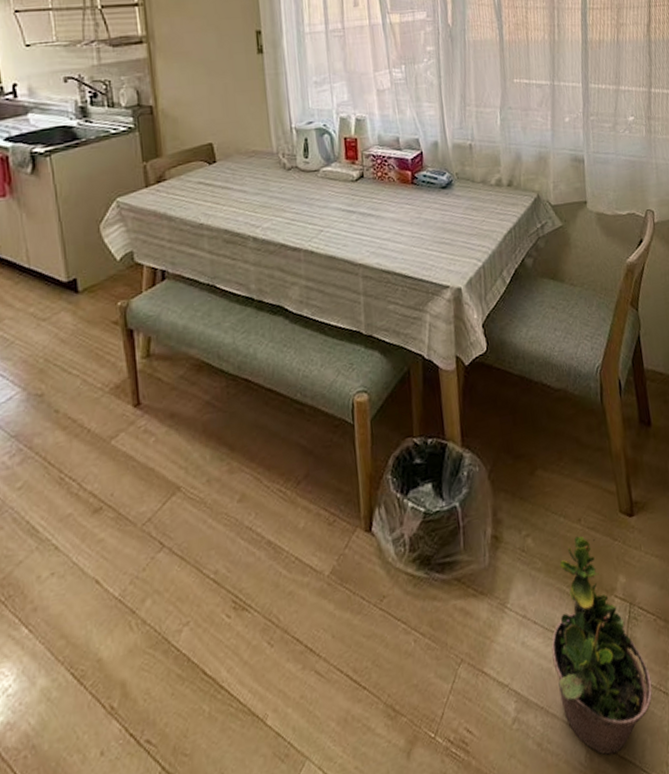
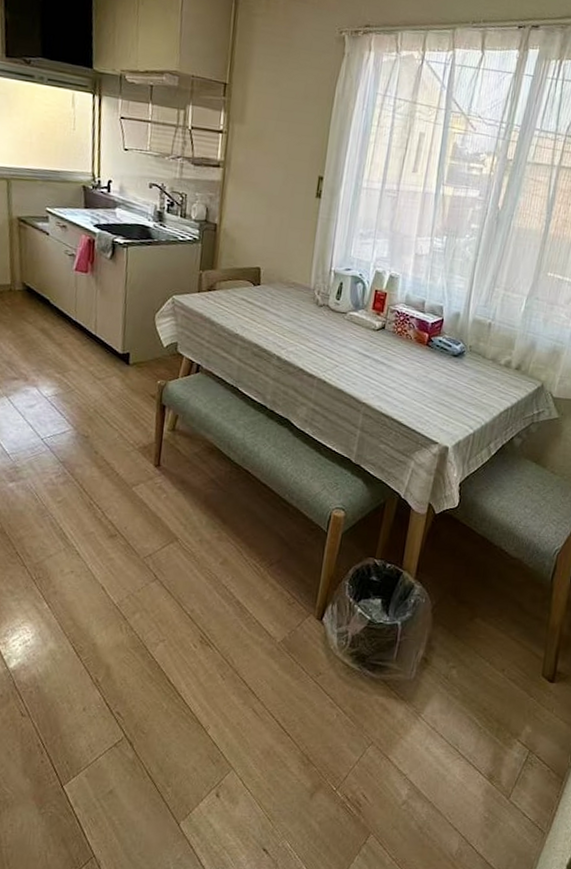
potted plant: present [551,535,652,755] -> none [447,681,532,859]

